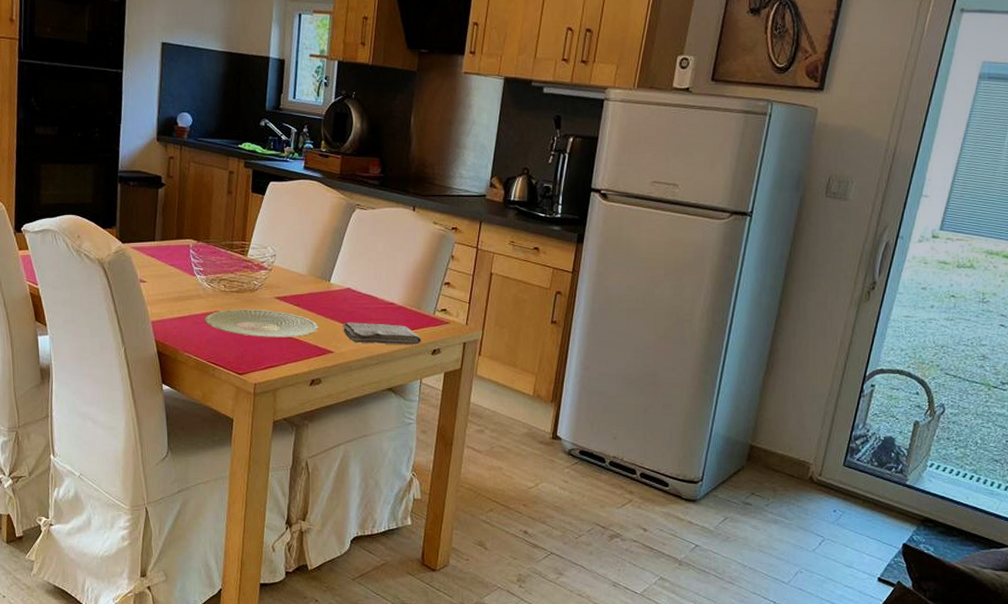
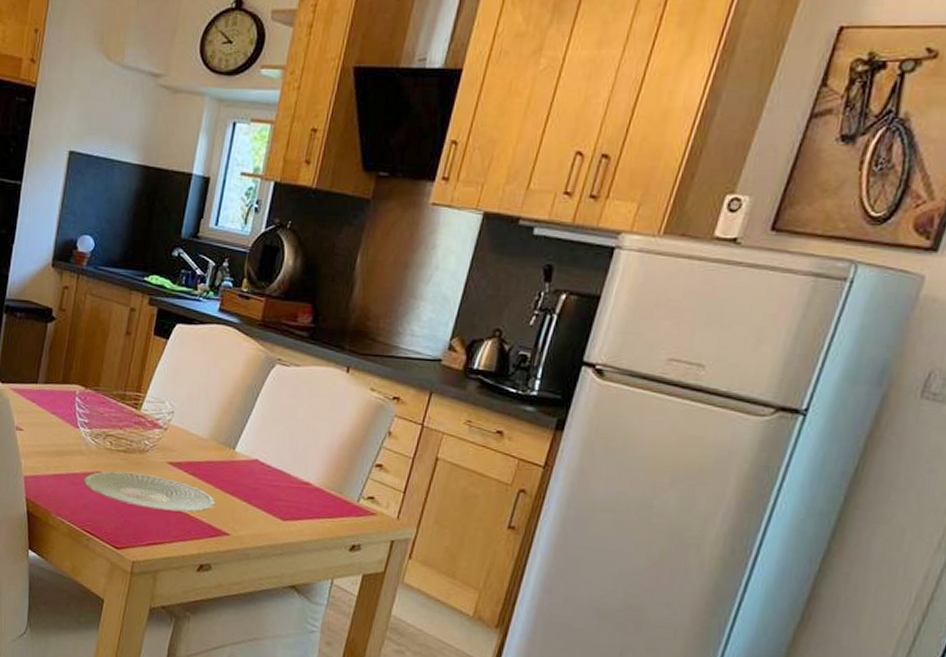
washcloth: present [343,322,422,345] -> none [244,500,339,538]

